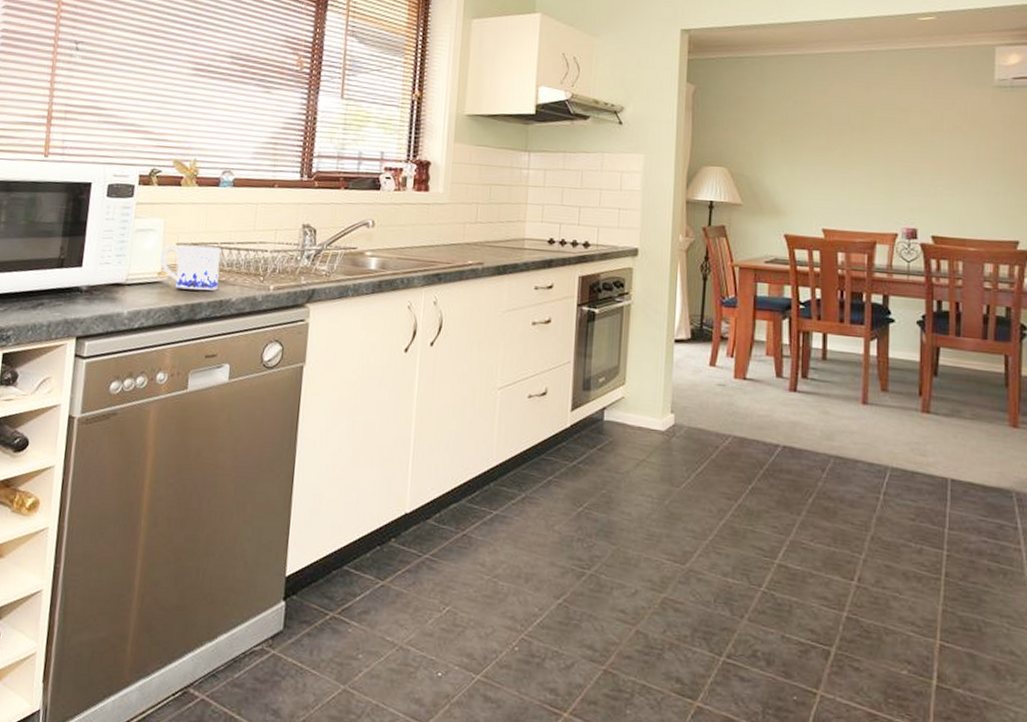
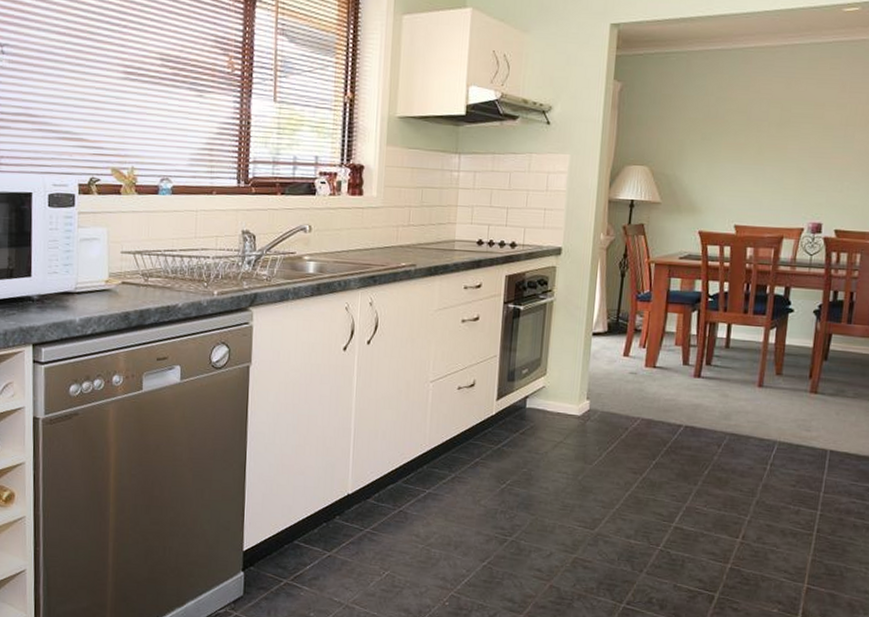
mug: present [159,244,220,291] -> none [105,252,165,297]

